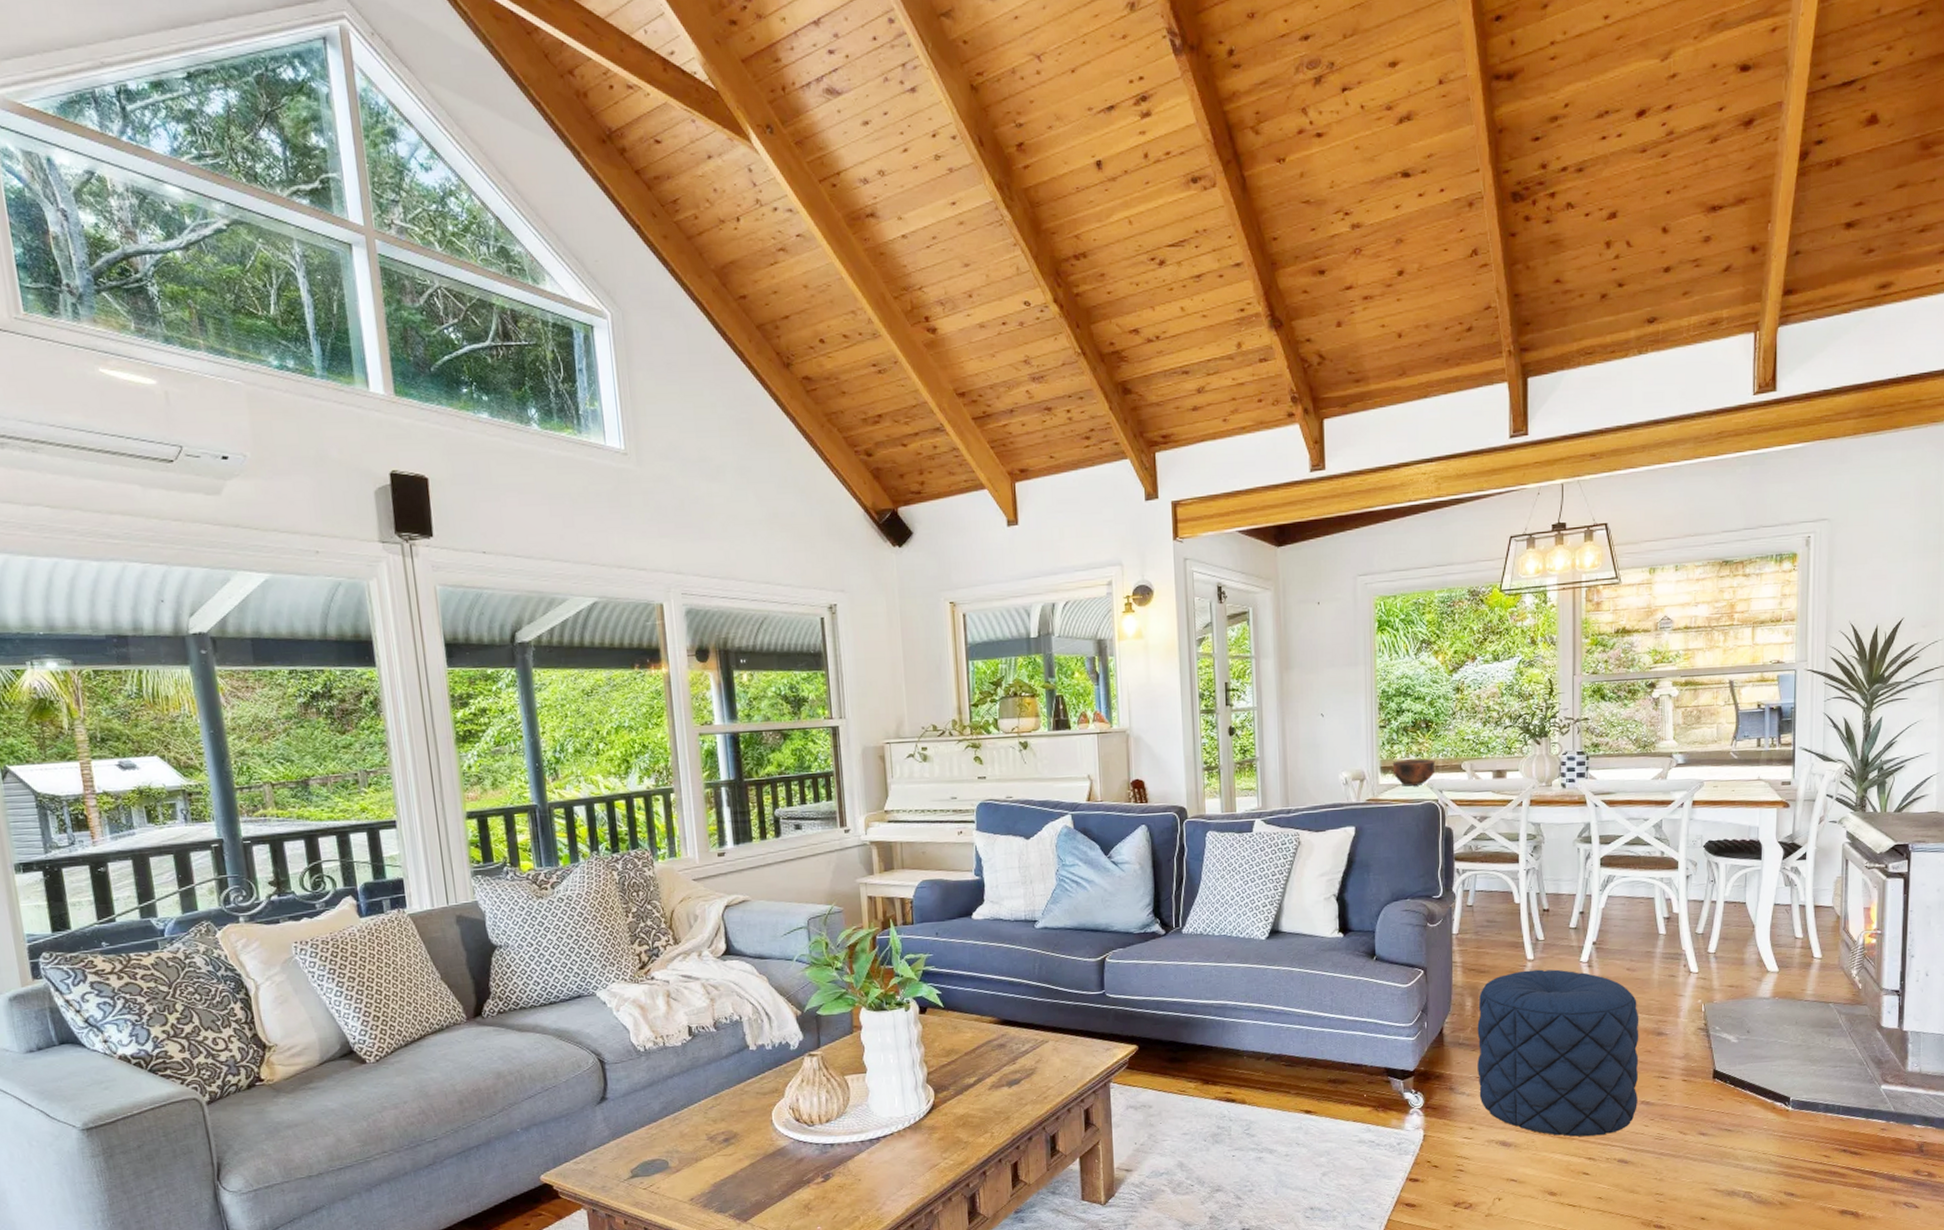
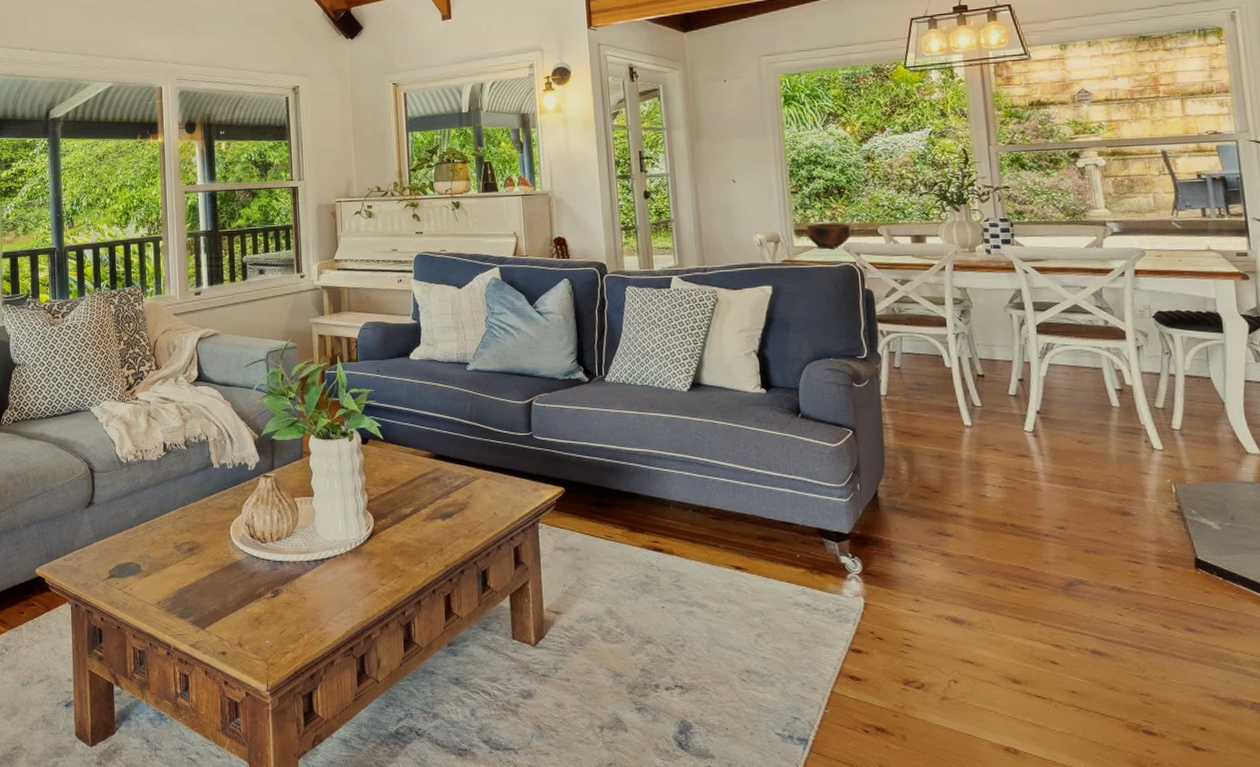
pouf: present [1477,969,1639,1137] -> none [914,436,1108,621]

